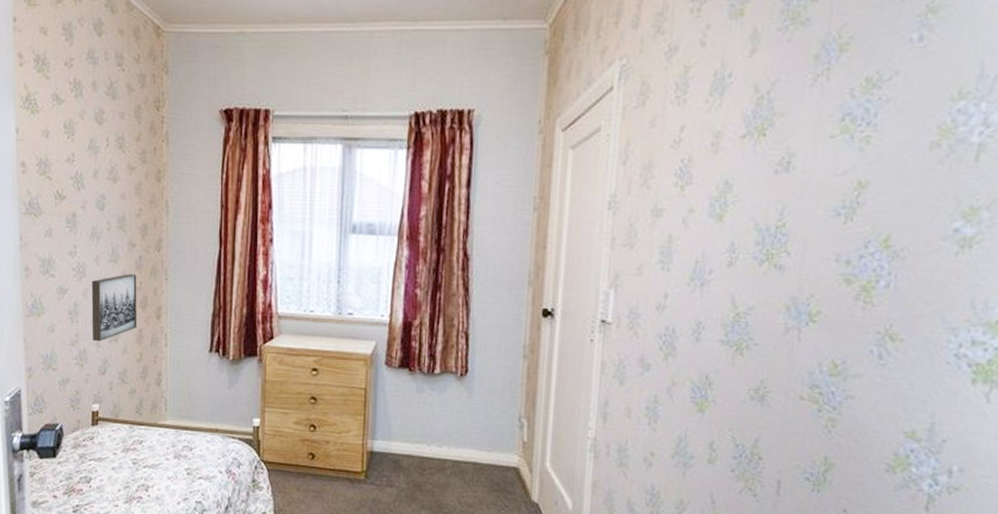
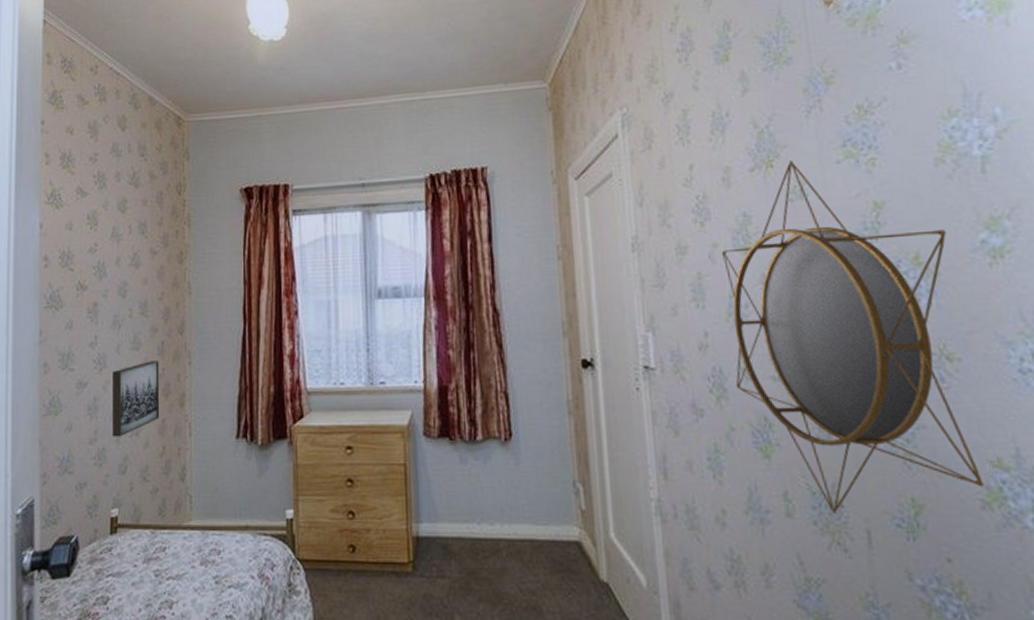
home mirror: none [685,131,923,464] -> present [721,161,984,514]

